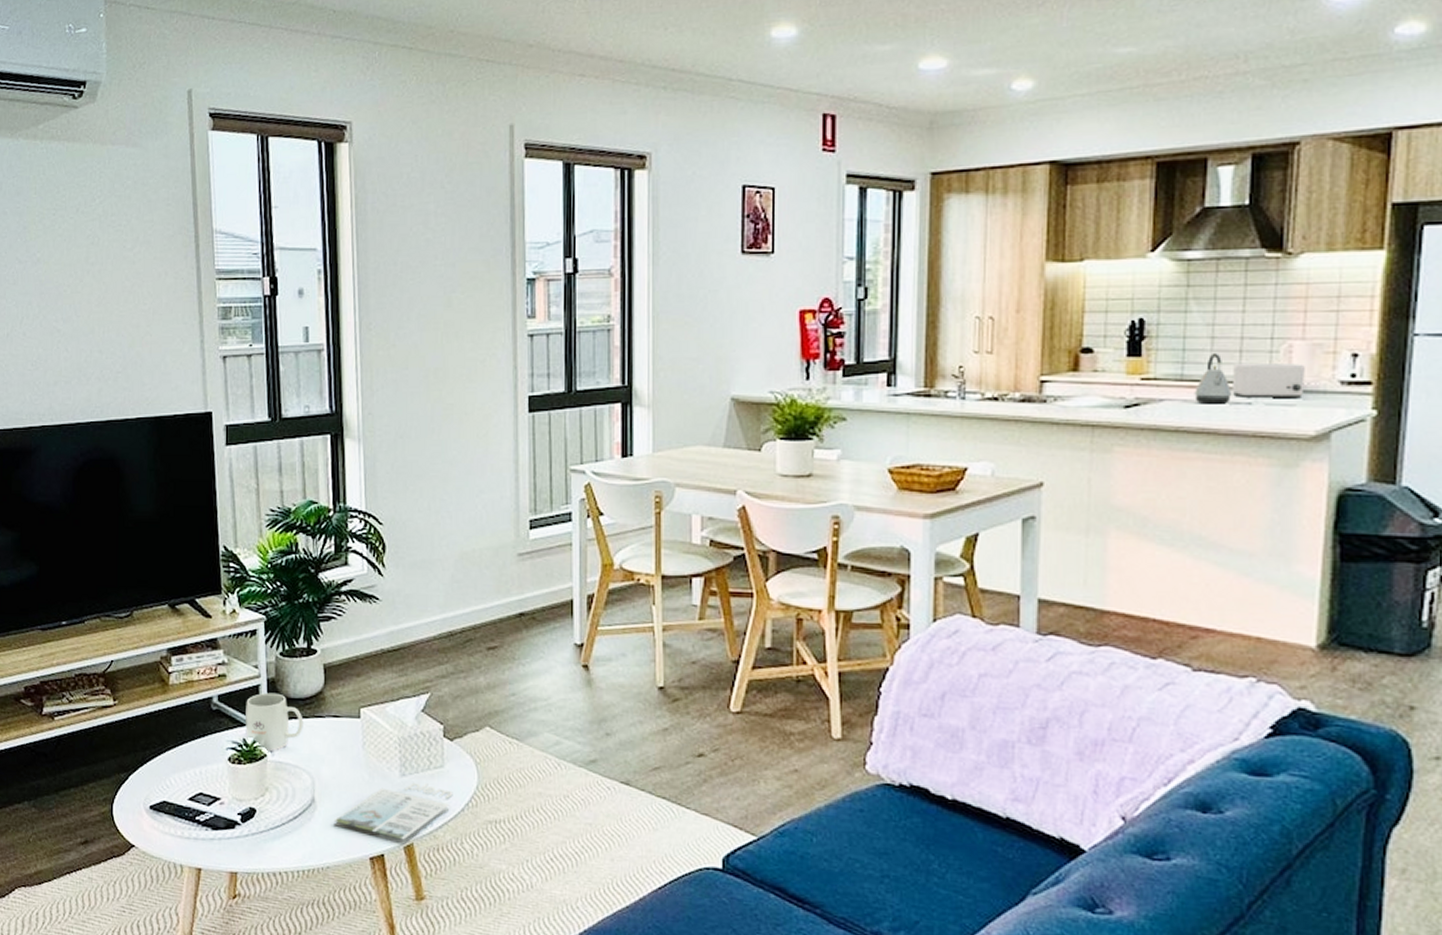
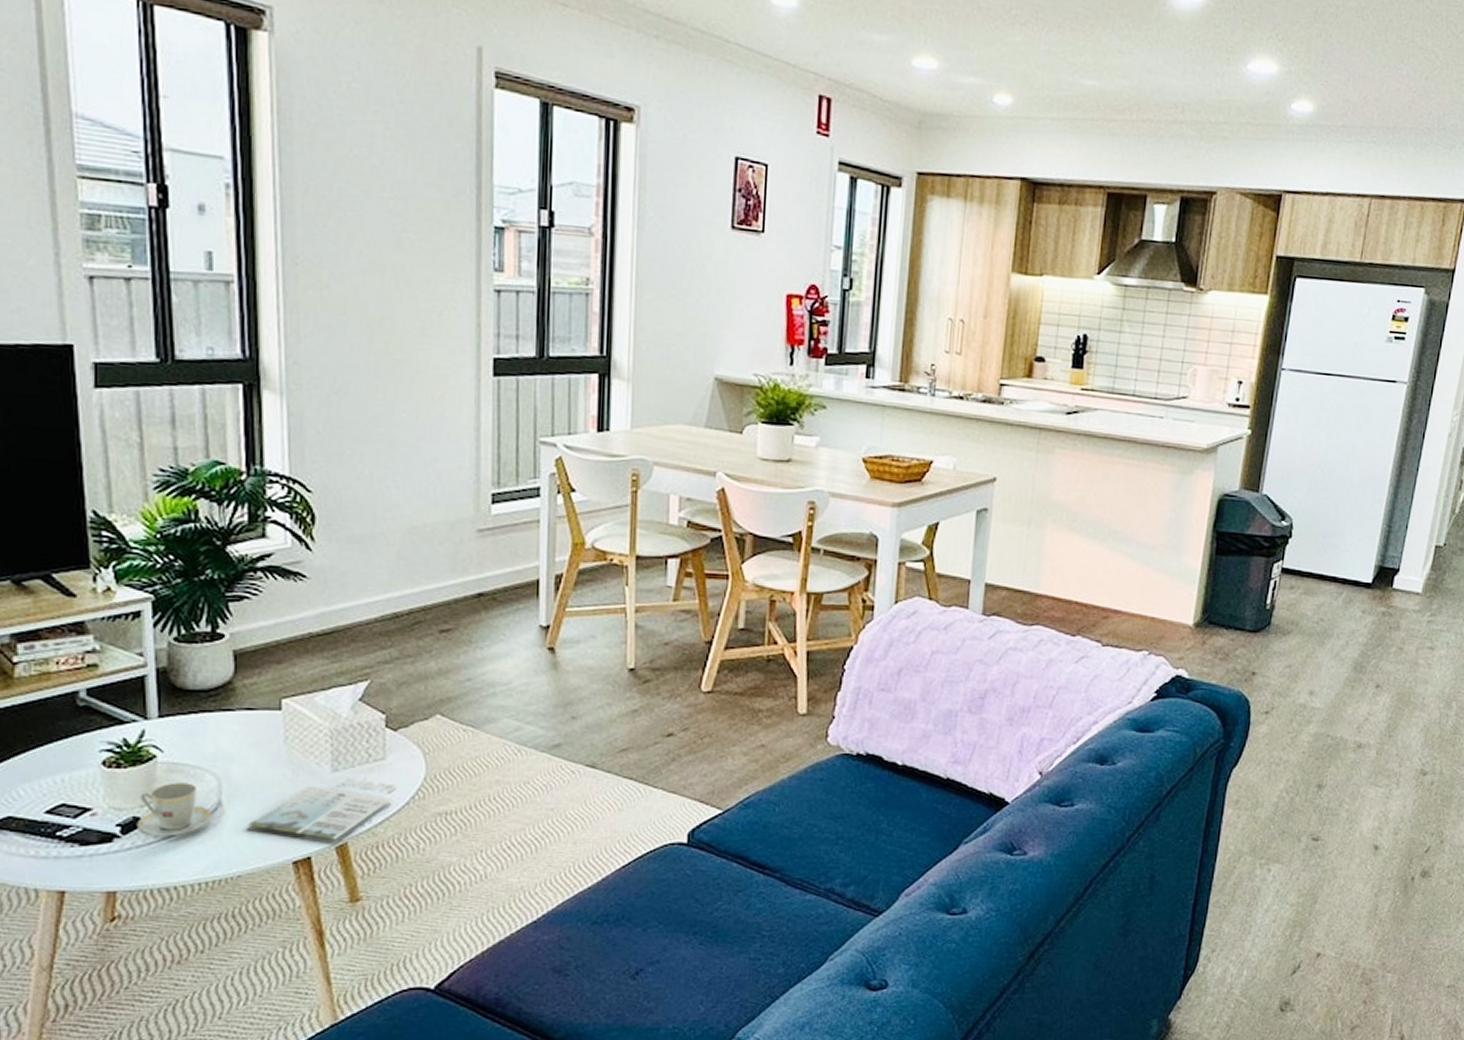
mug: present [245,692,303,752] -> none [126,684,206,752]
teacup: none [252,779,308,827] -> present [136,782,212,837]
kettle: present [1194,352,1231,404] -> none [1121,370,1149,417]
toaster: present [1231,362,1305,399] -> none [1149,381,1204,416]

